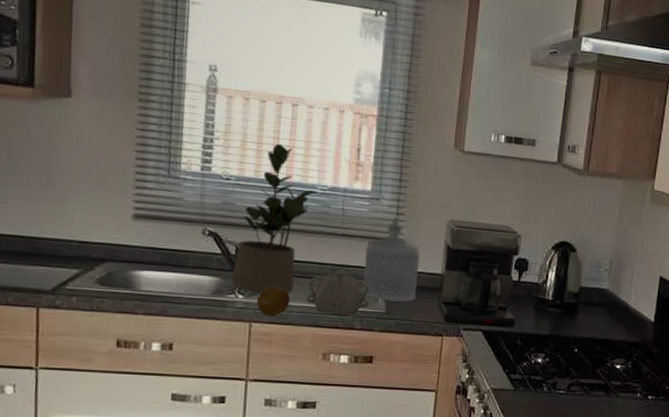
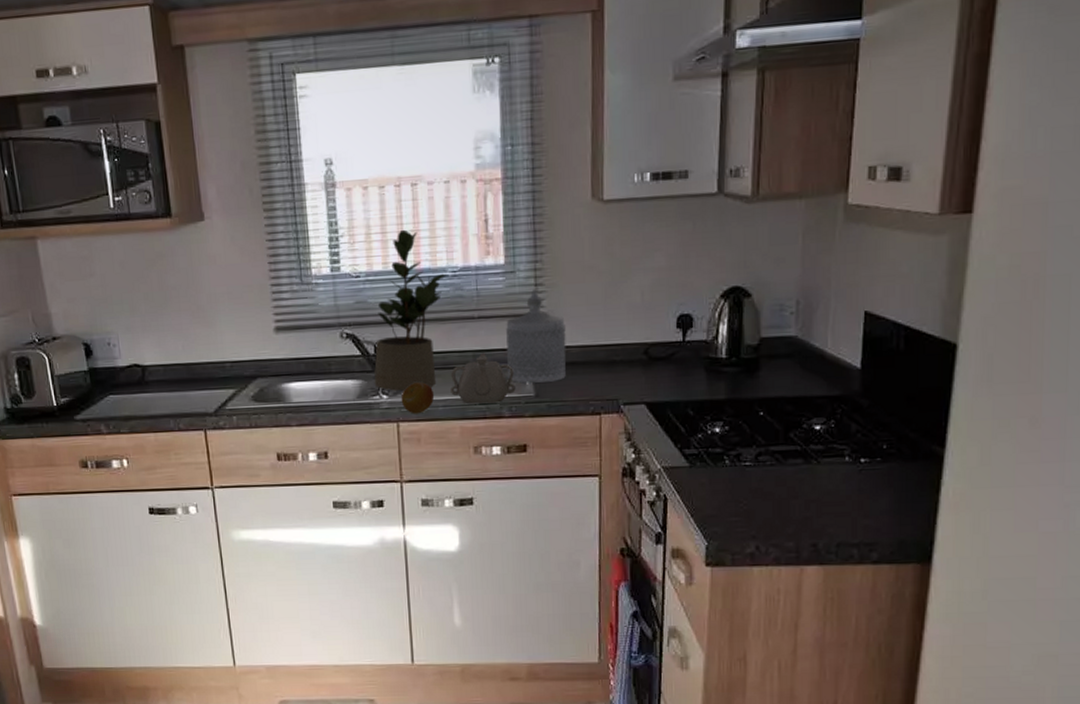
coffee maker: present [437,219,523,328] -> none [590,277,684,400]

